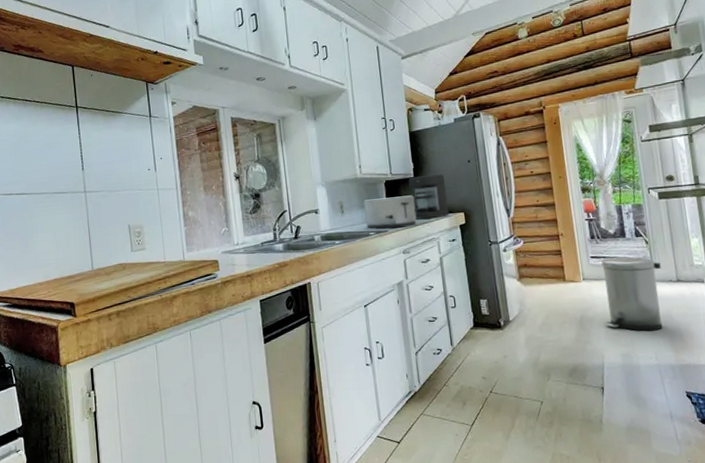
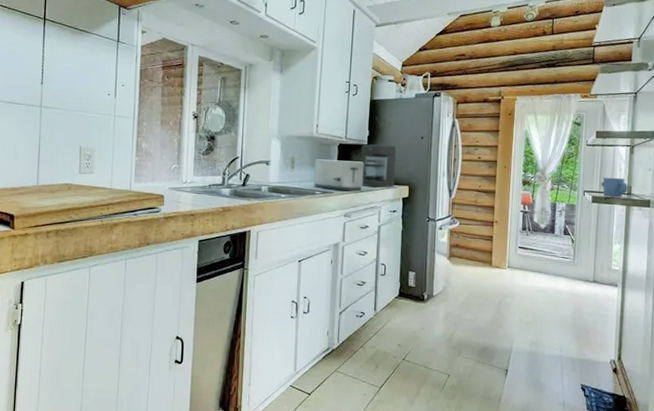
pedal bin: present [601,256,663,332] -> none [519,251,582,325]
mug: none [665,168,695,191] -> present [602,177,628,198]

